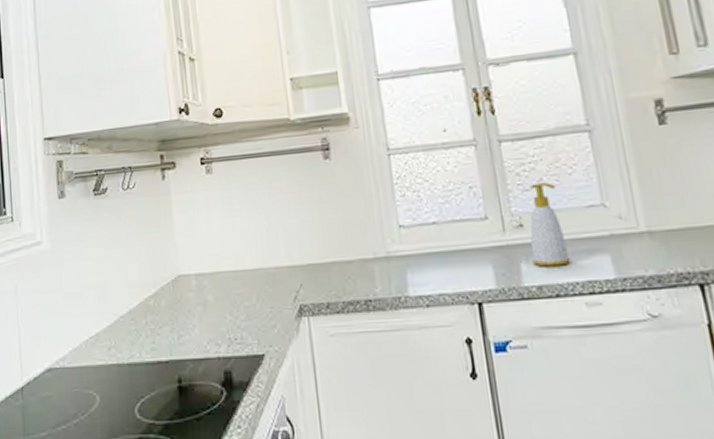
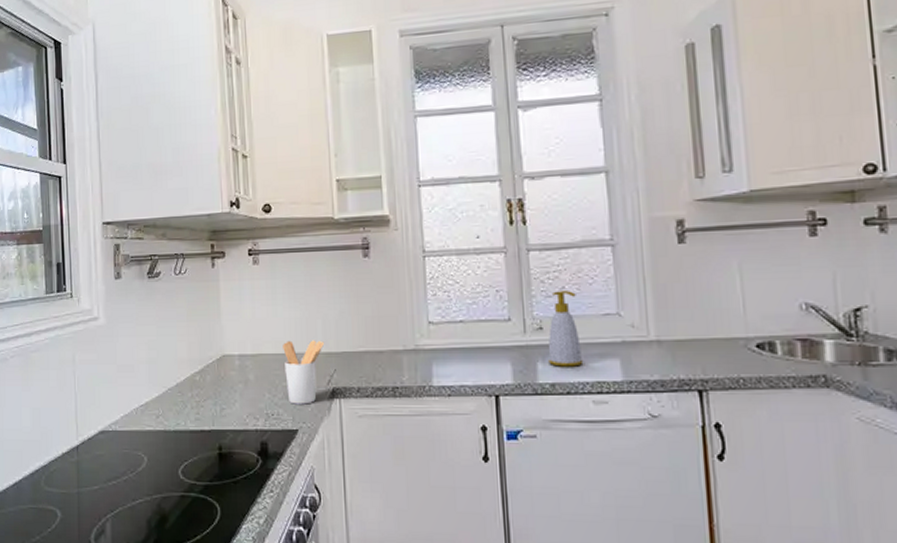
utensil holder: none [243,252,288,326] -> present [283,340,325,404]

